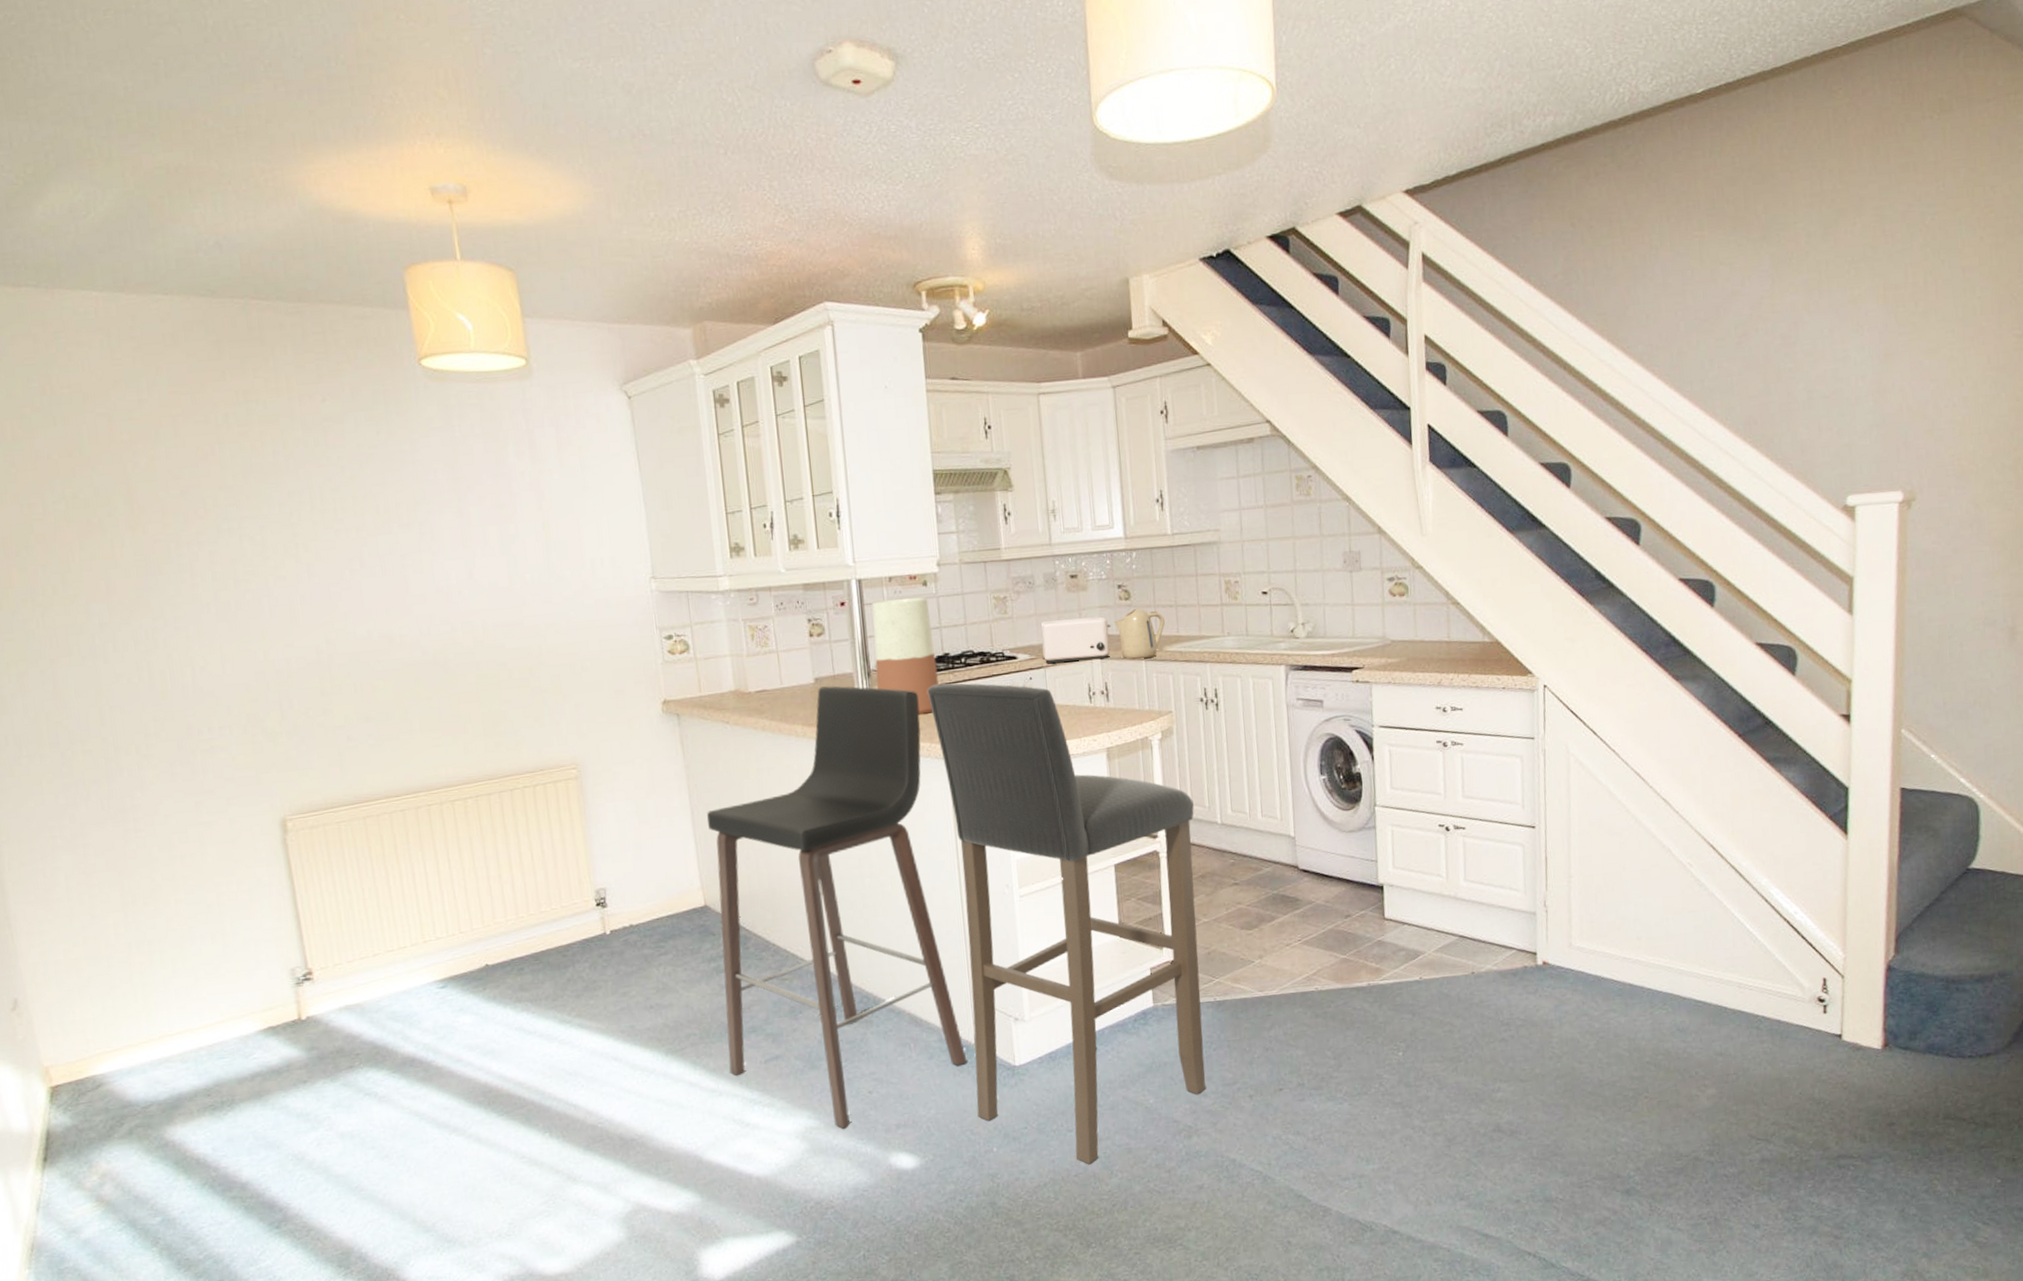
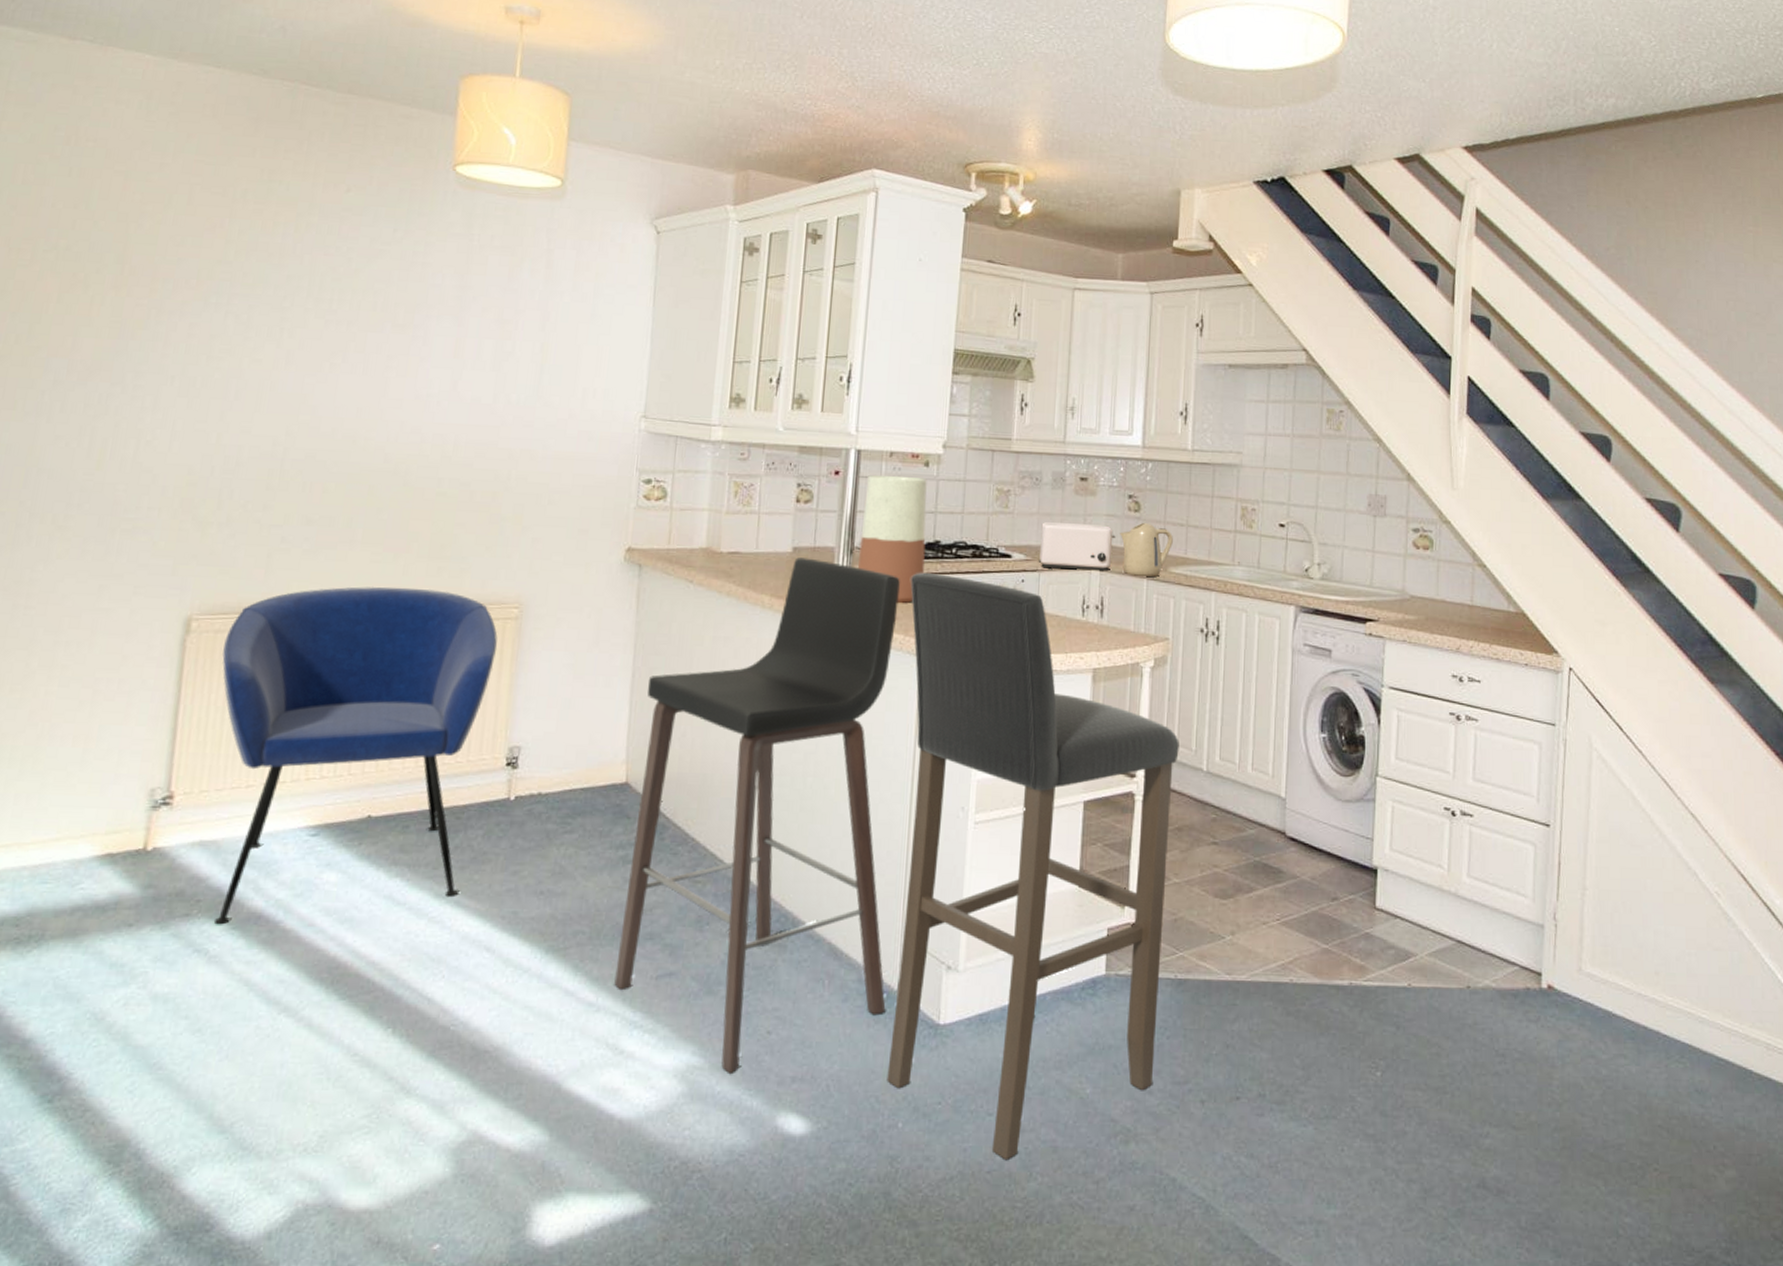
armchair: none [320,763,579,1071] -> present [213,587,498,925]

